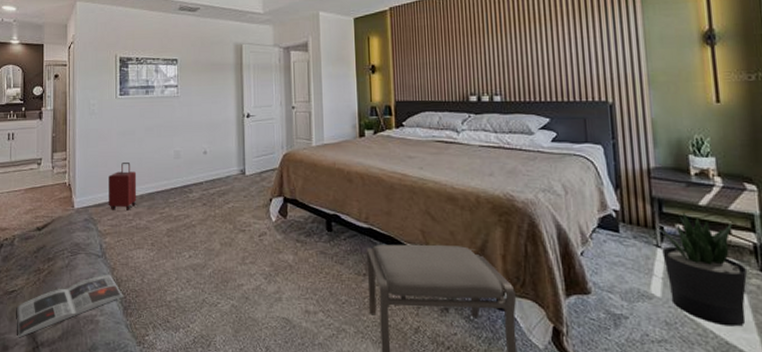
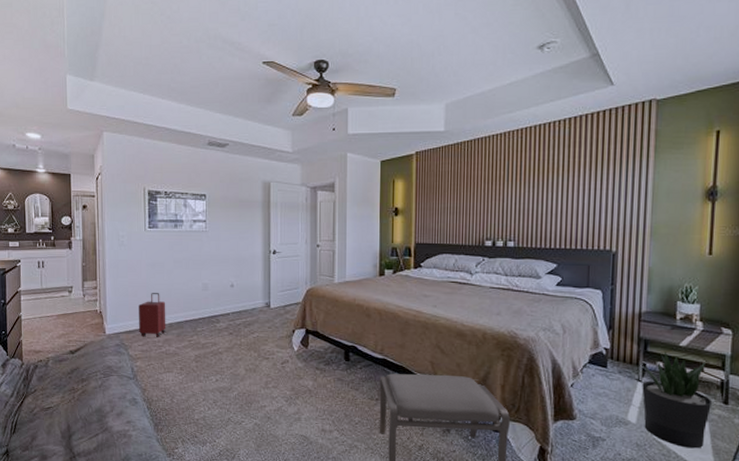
magazine: present [17,274,123,338] -> none [54,394,154,449]

